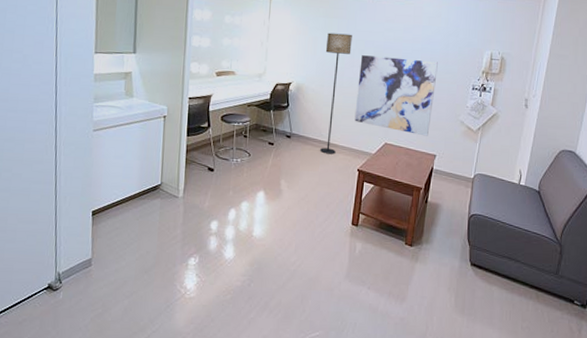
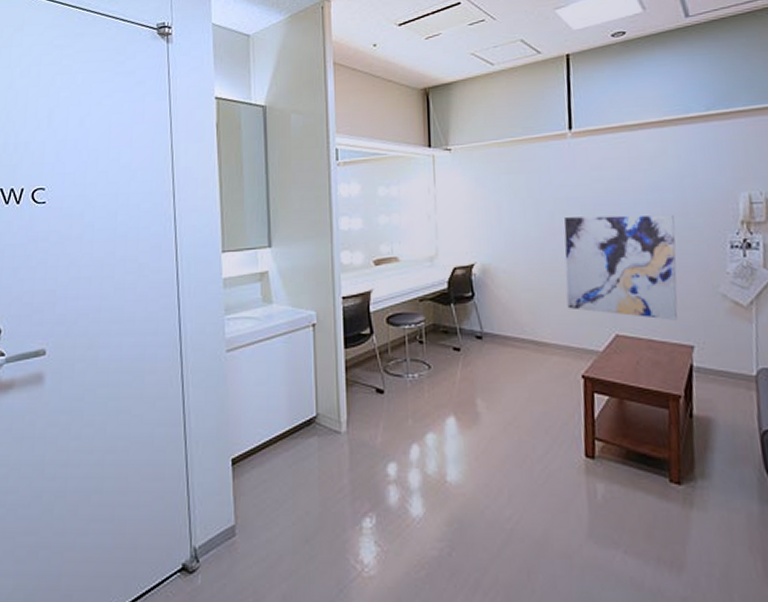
floor lamp: present [320,32,352,154] -> none [514,192,550,357]

